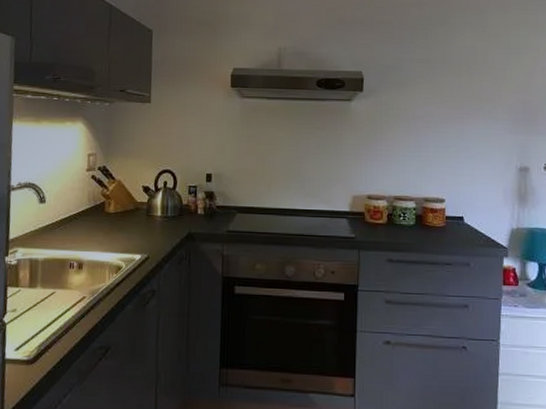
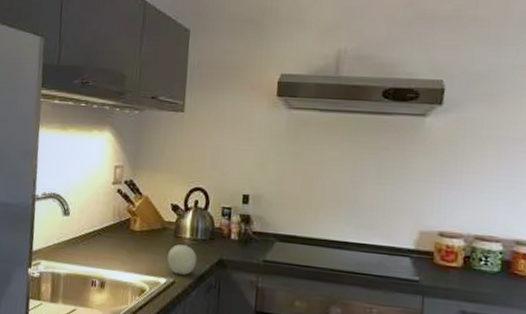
fruit: none [140,222,169,250] -> present [167,244,197,275]

